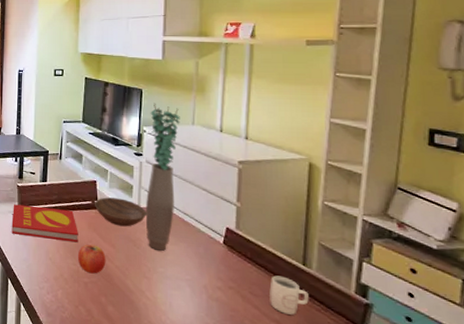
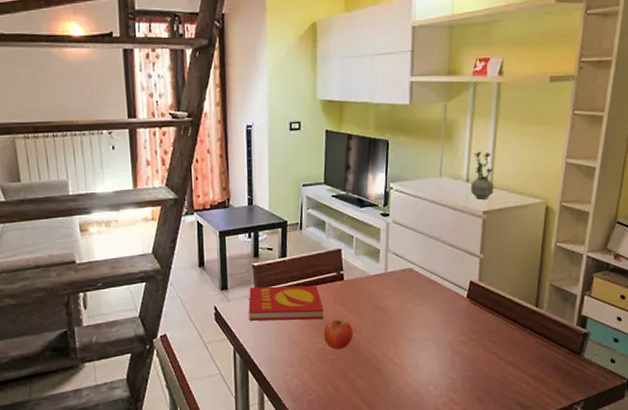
bowl: present [95,197,146,227] -> none [340,265,393,295]
vase: present [145,103,180,251] -> none [392,155,428,314]
potted plant: none [225,105,249,150] -> present [471,151,494,199]
mug: present [269,275,309,315] -> none [506,320,539,355]

